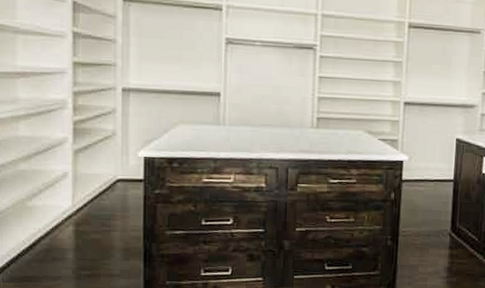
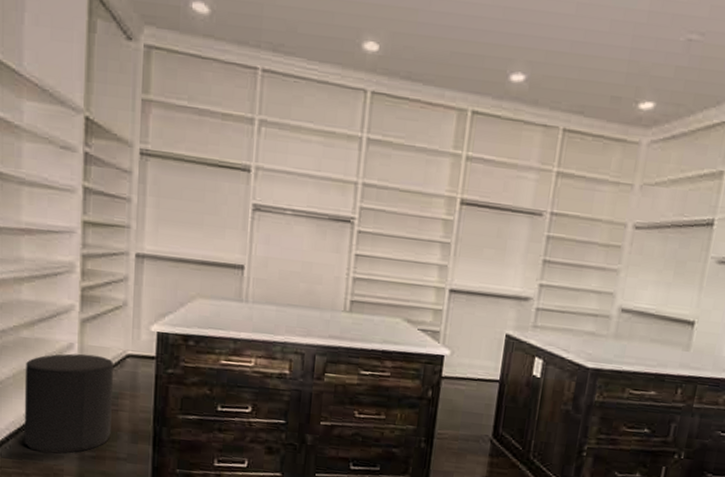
stool: none [23,181,105,275] -> present [24,353,113,454]

